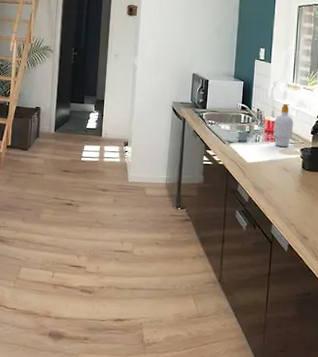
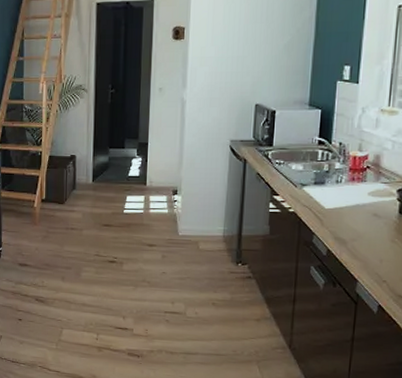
soap bottle: present [273,104,293,147] -> none [360,134,388,188]

